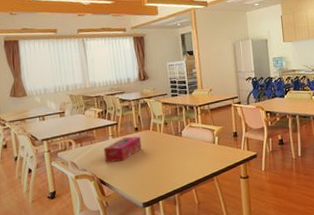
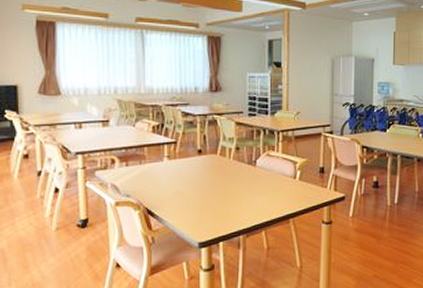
tissue box: present [104,136,142,162] -> none [156,160,204,190]

